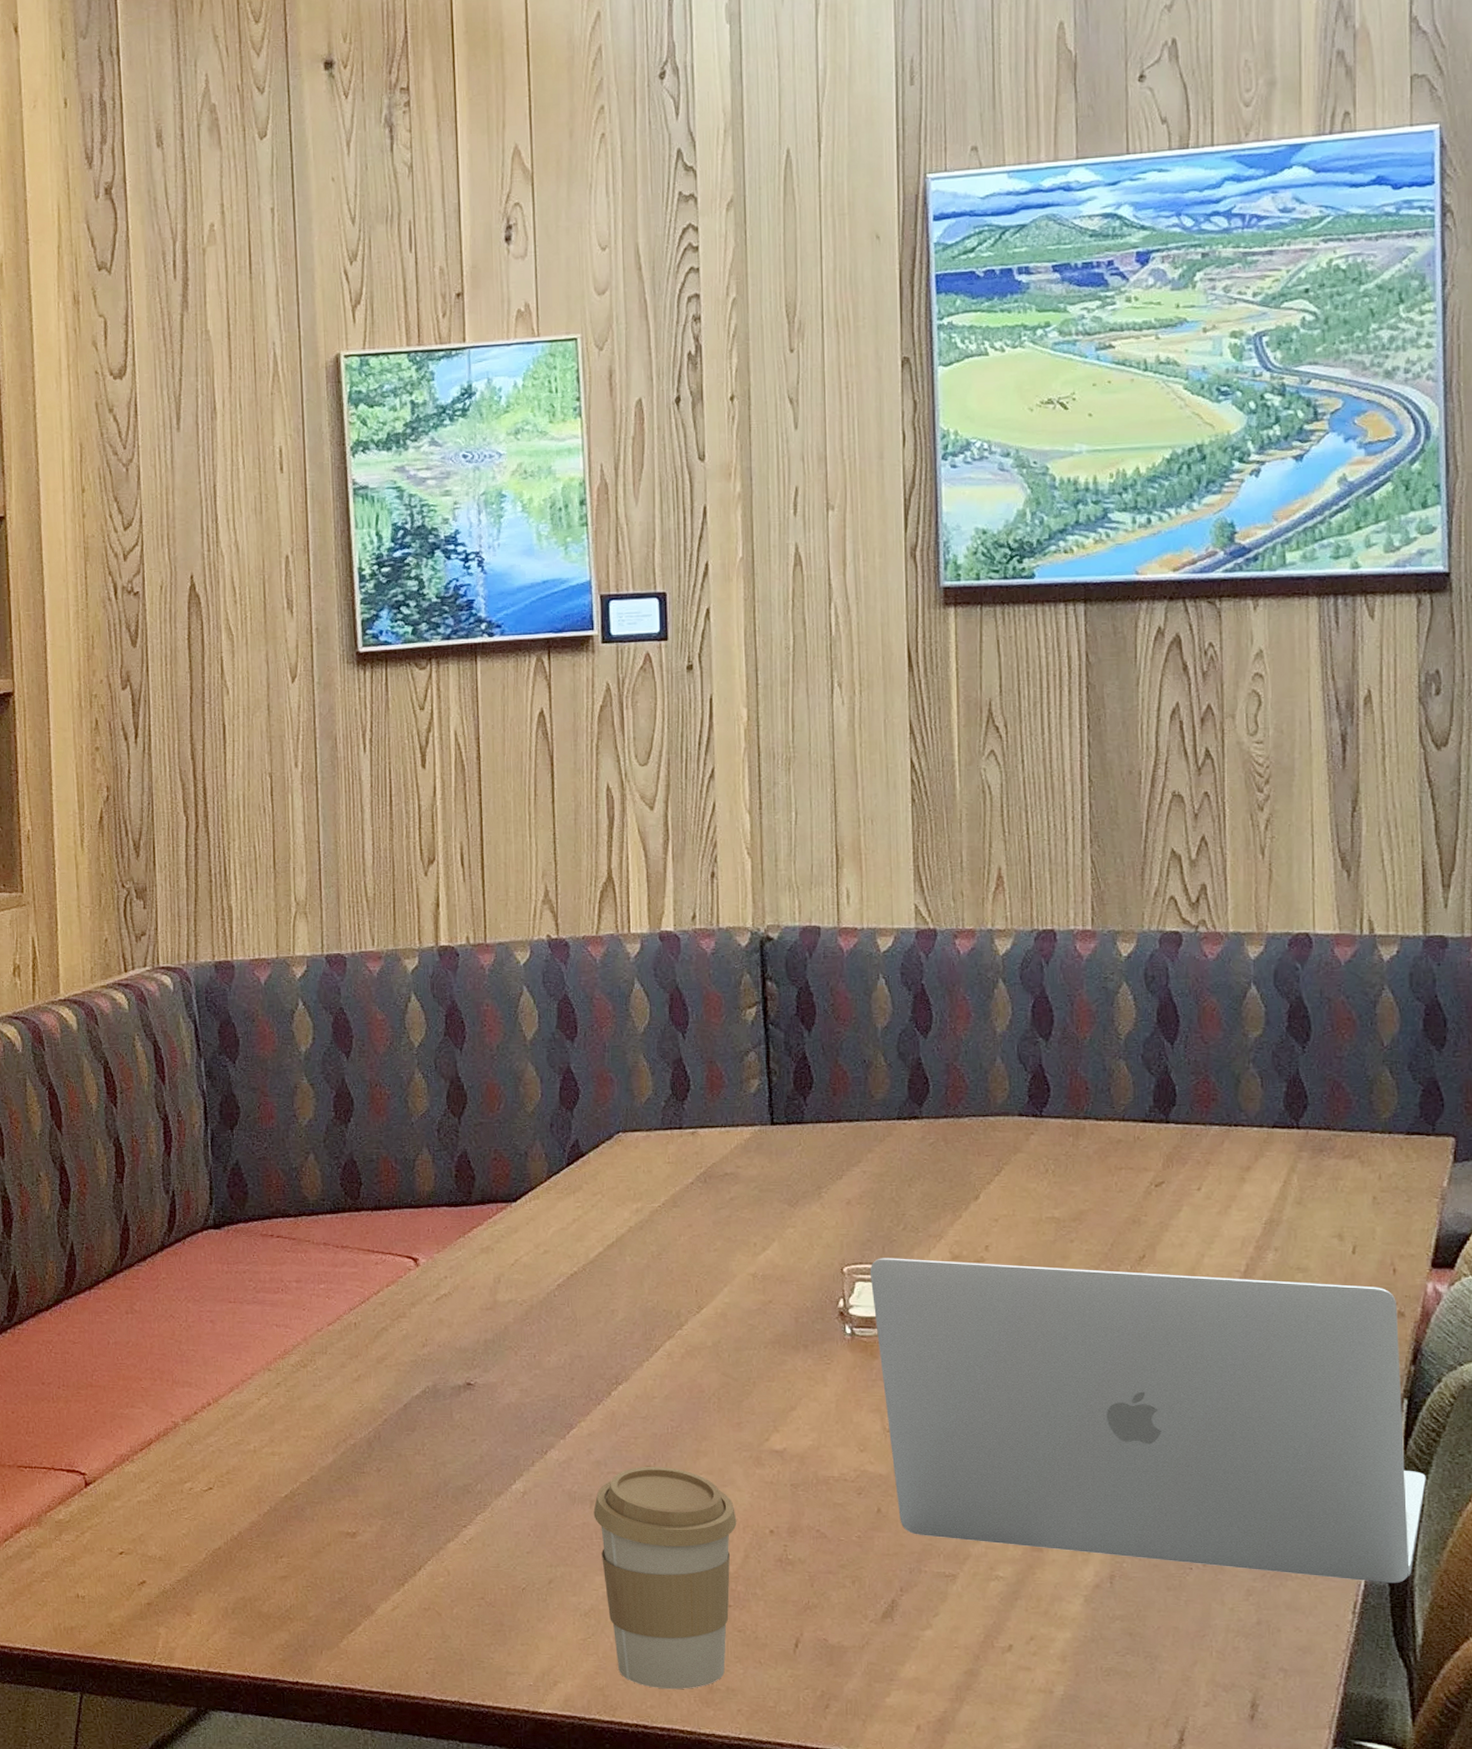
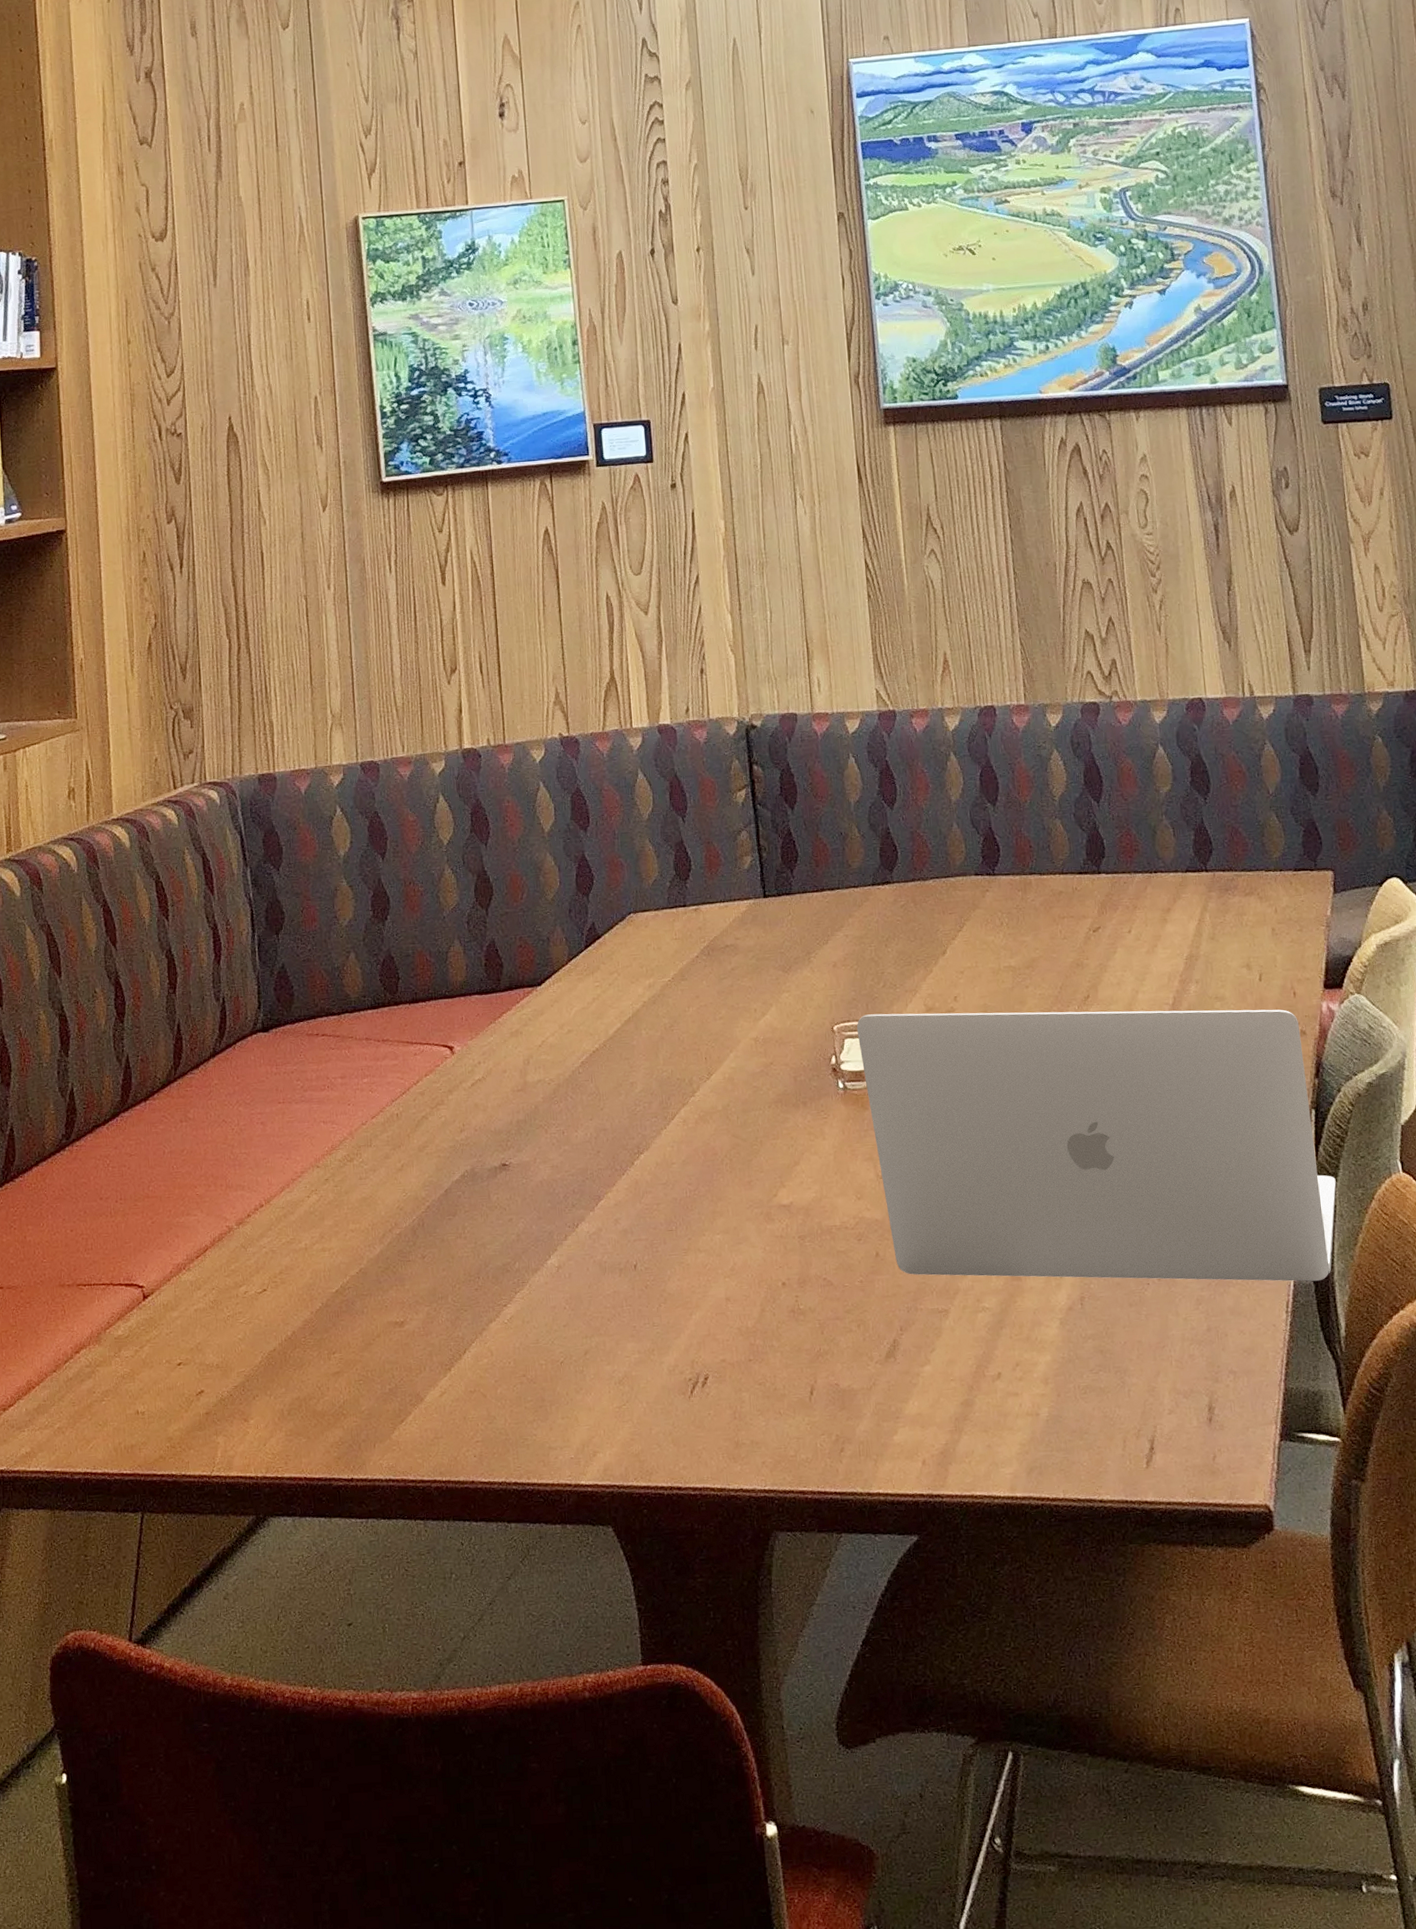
coffee cup: present [593,1467,737,1690] -> none [622,1230,753,1449]

